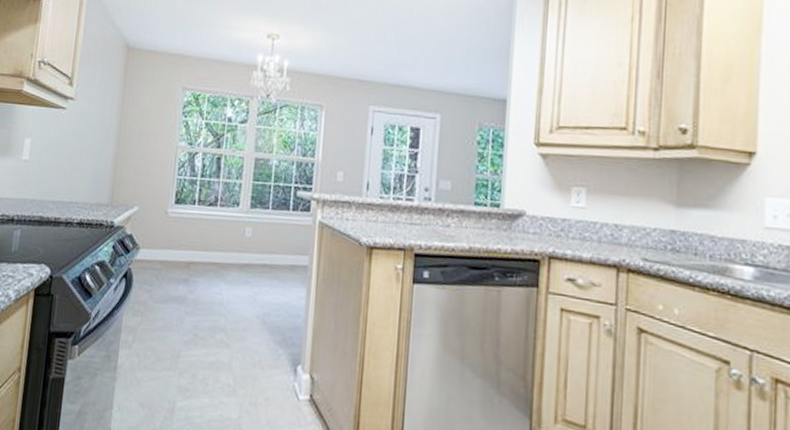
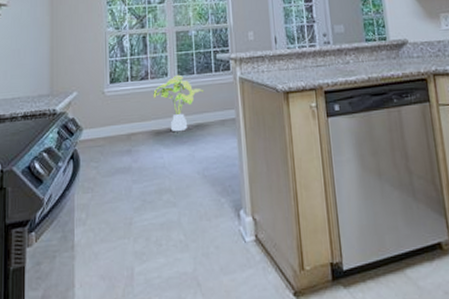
house plant: none [220,206,278,269] -> present [153,74,205,131]

